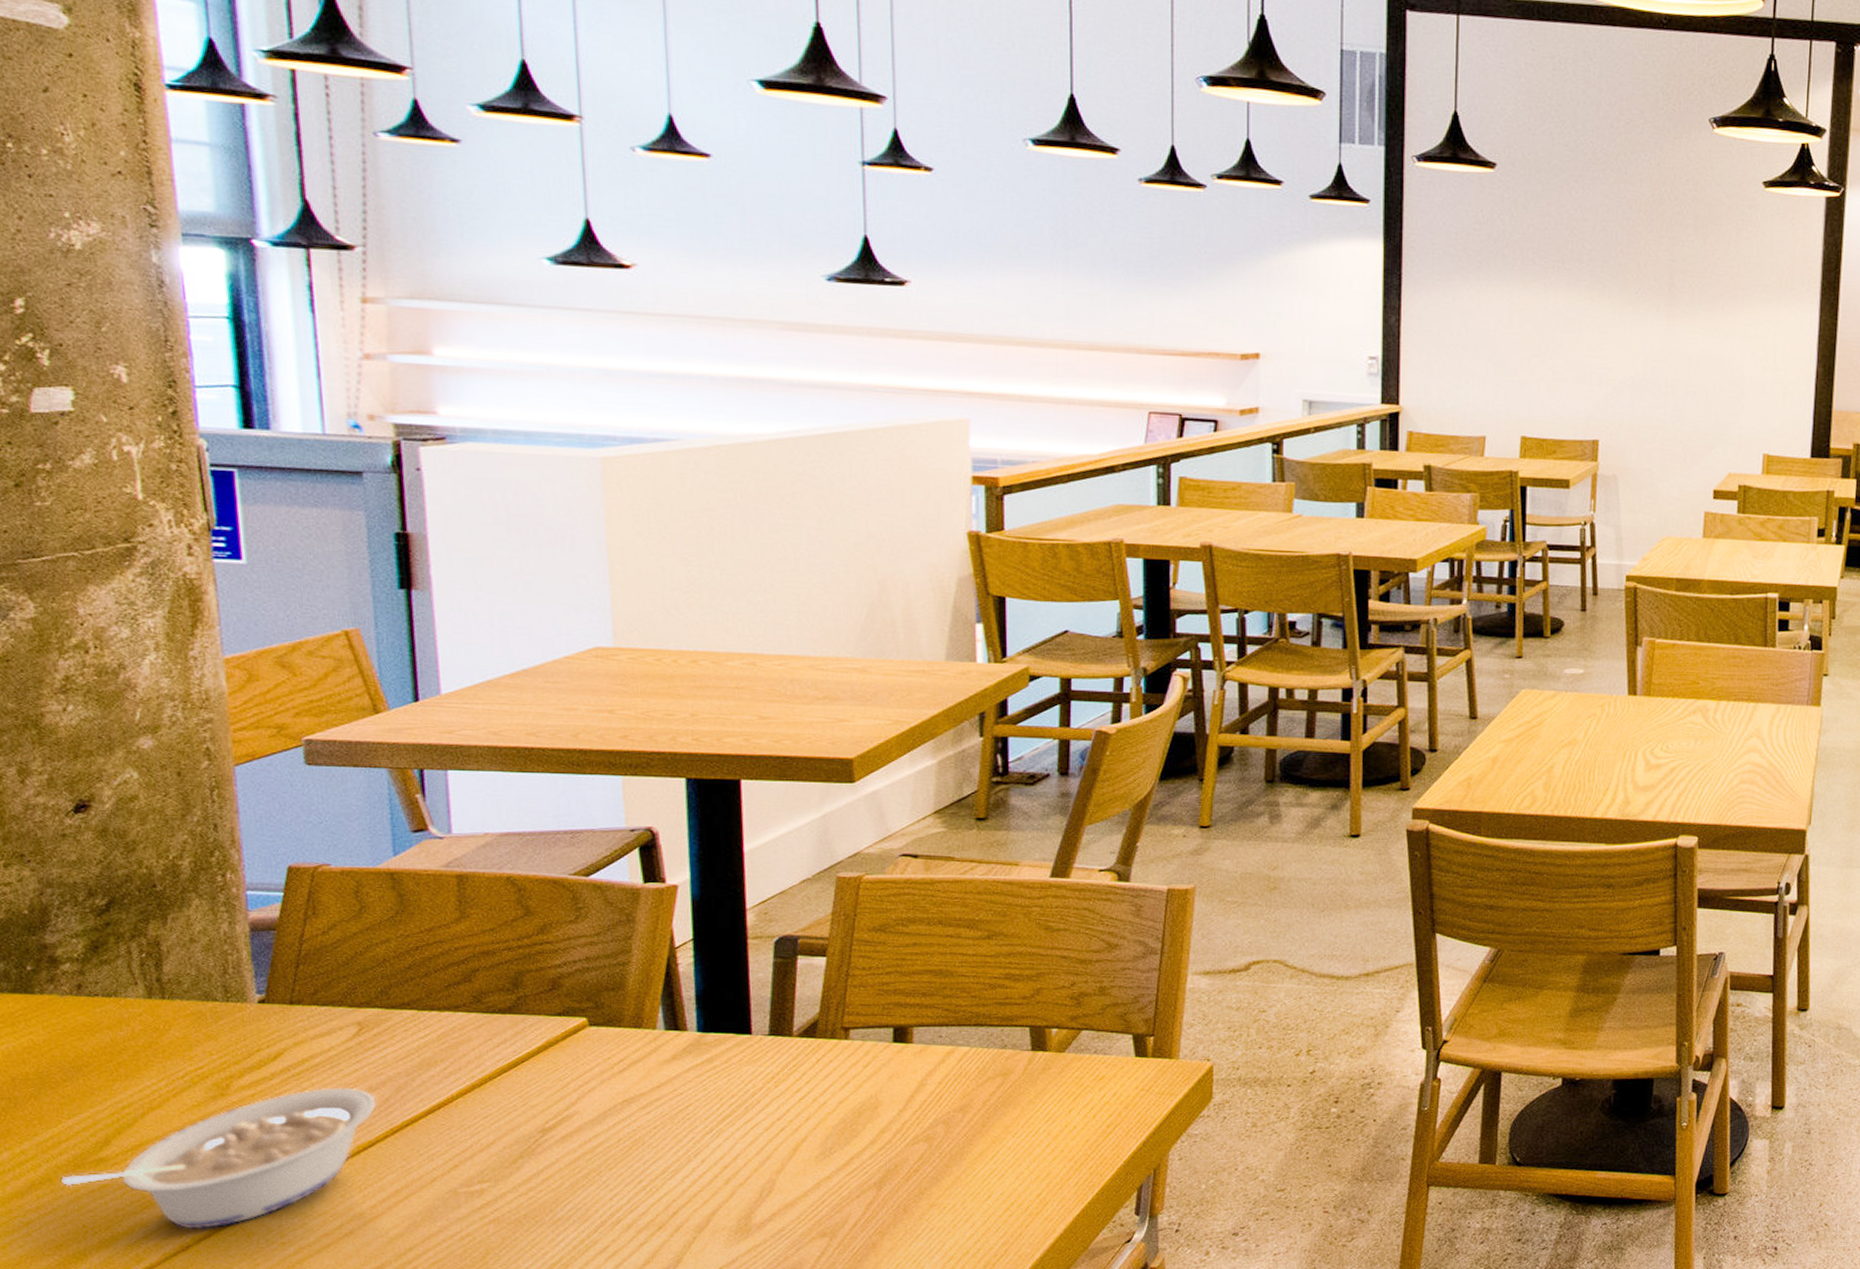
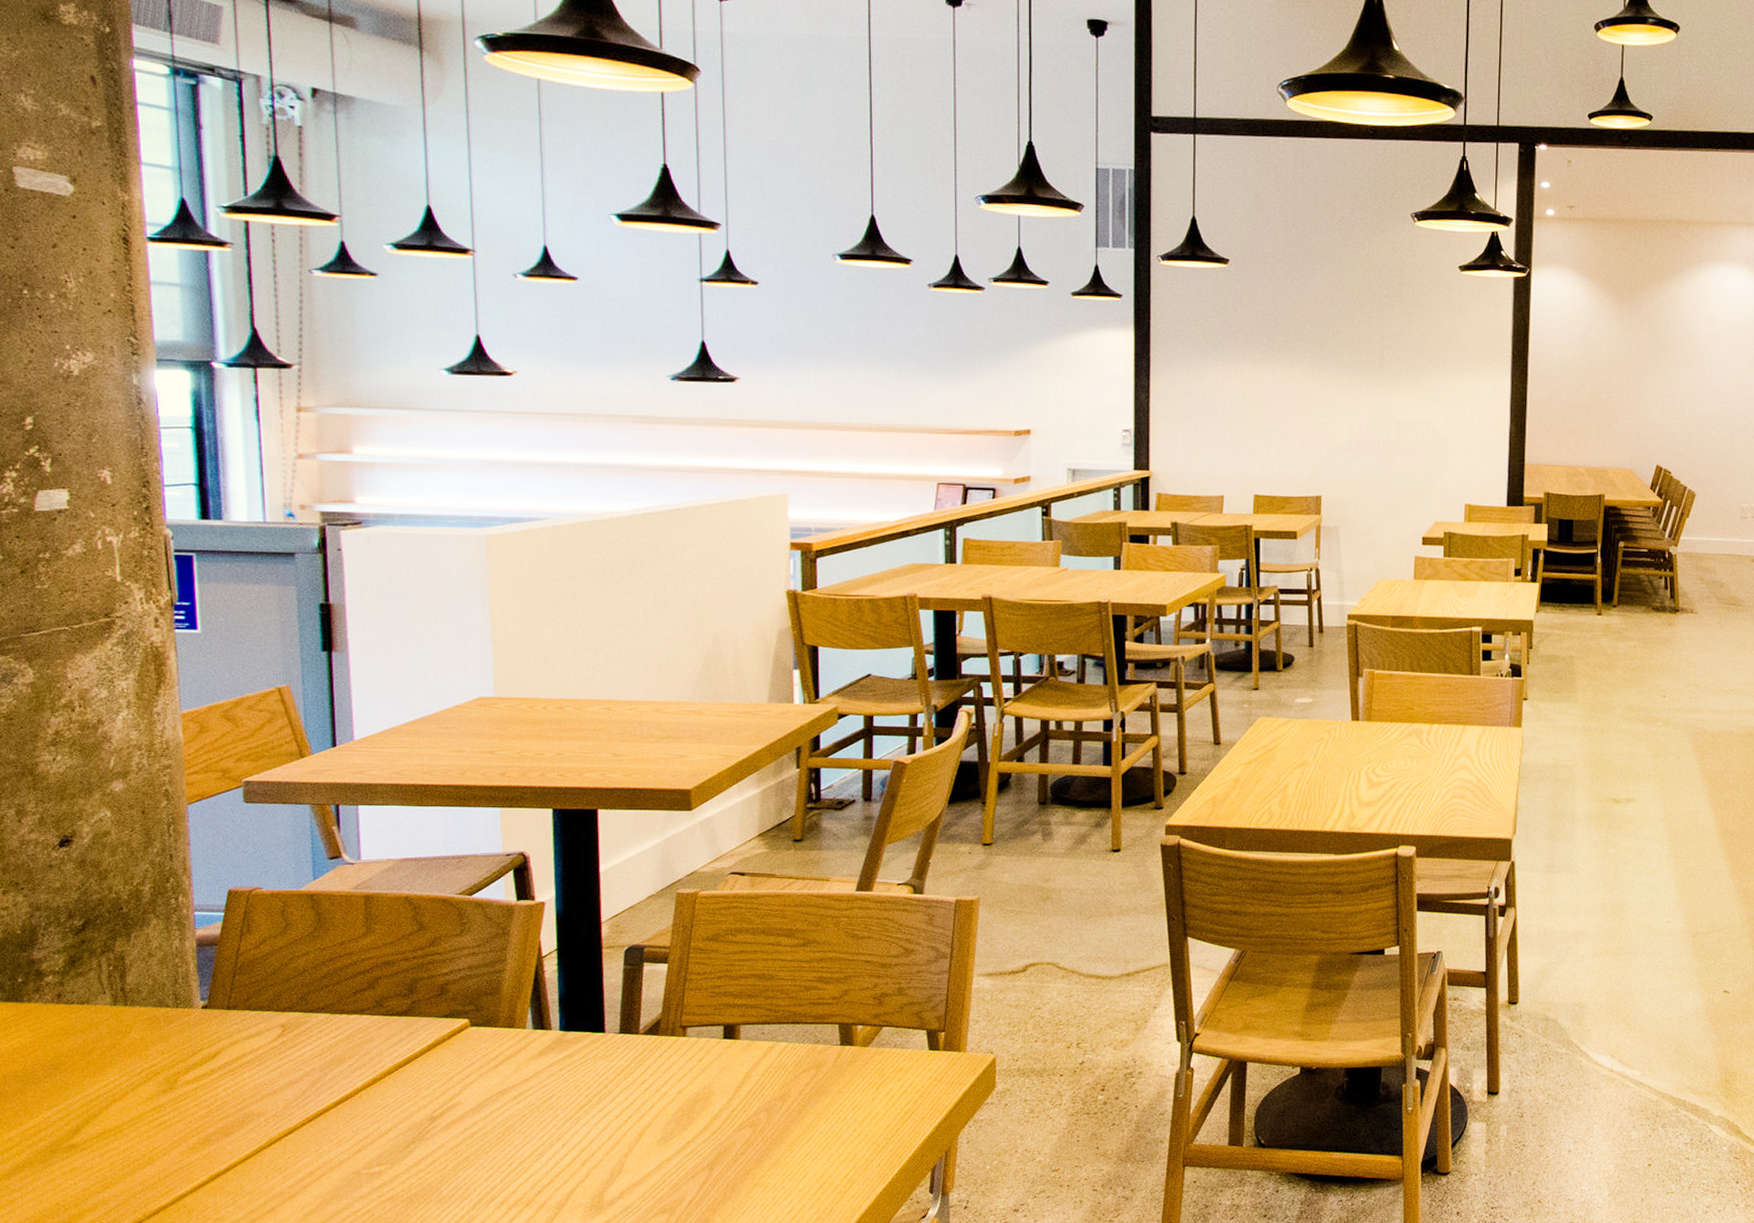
legume: present [61,1087,377,1229] -> none [40,1082,296,1207]

